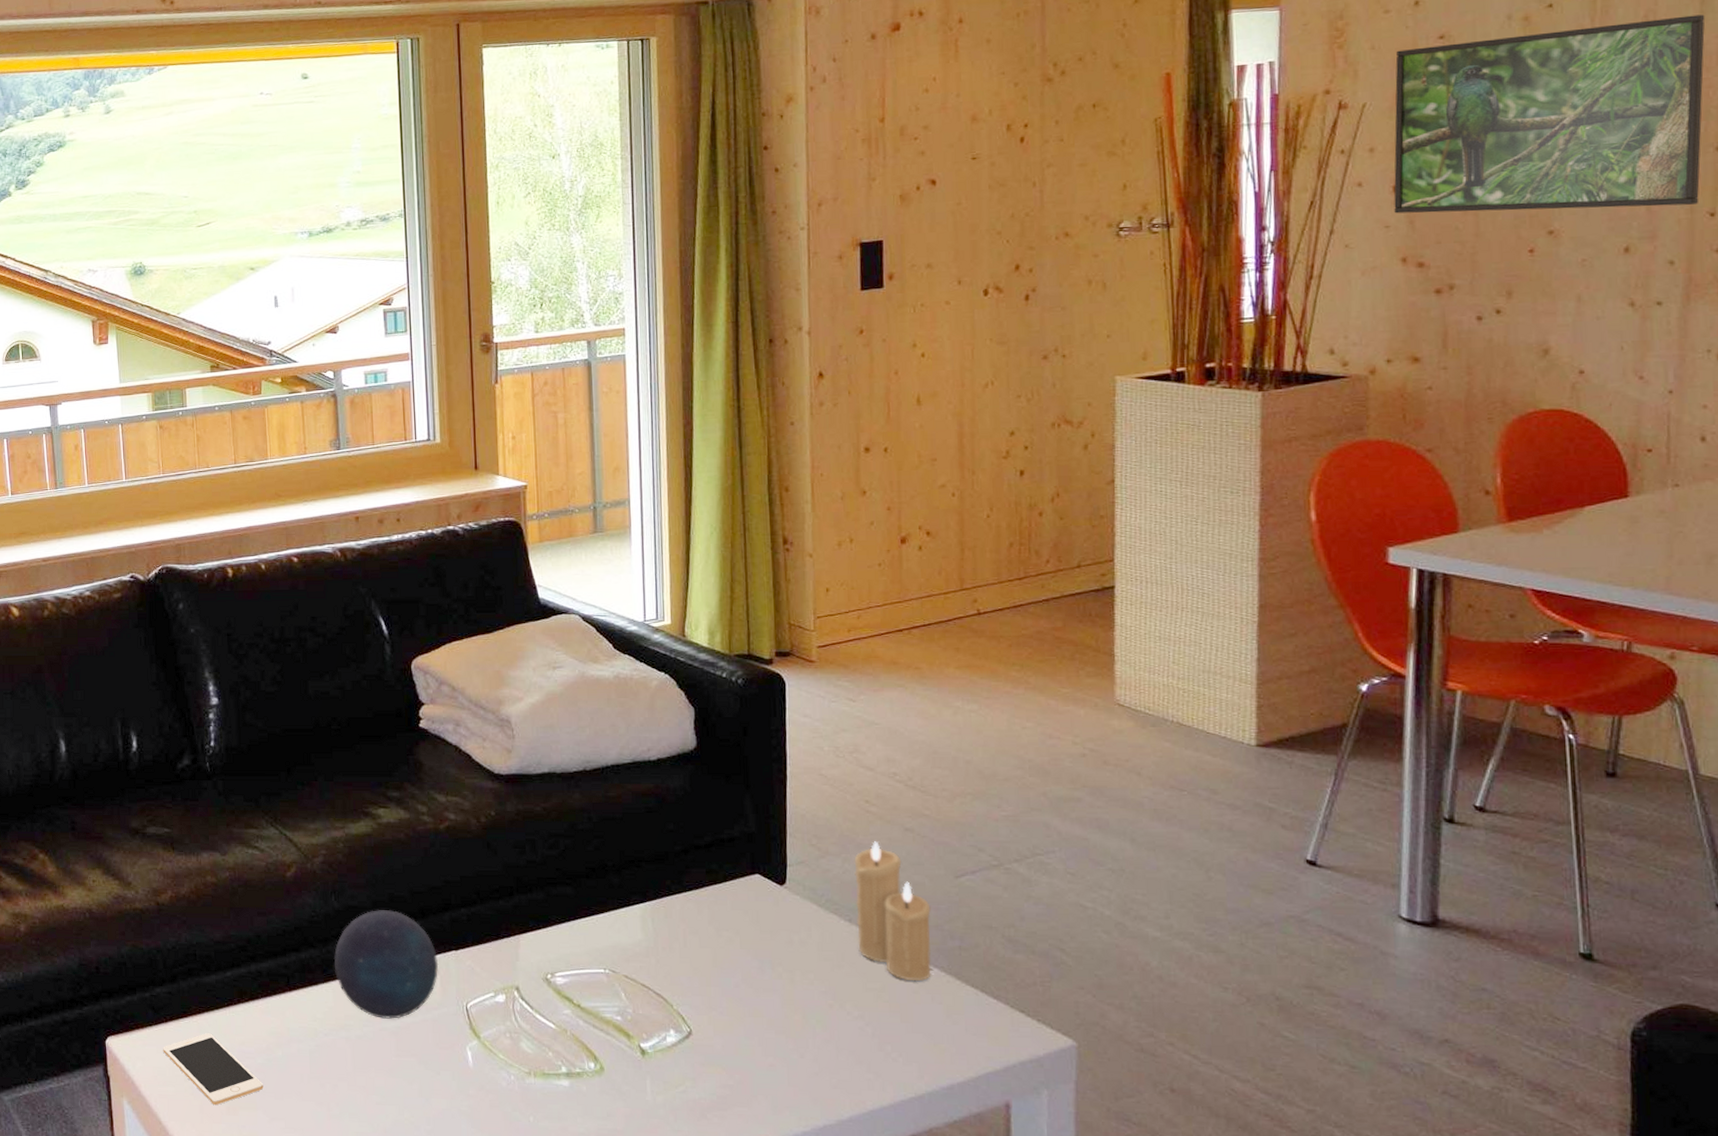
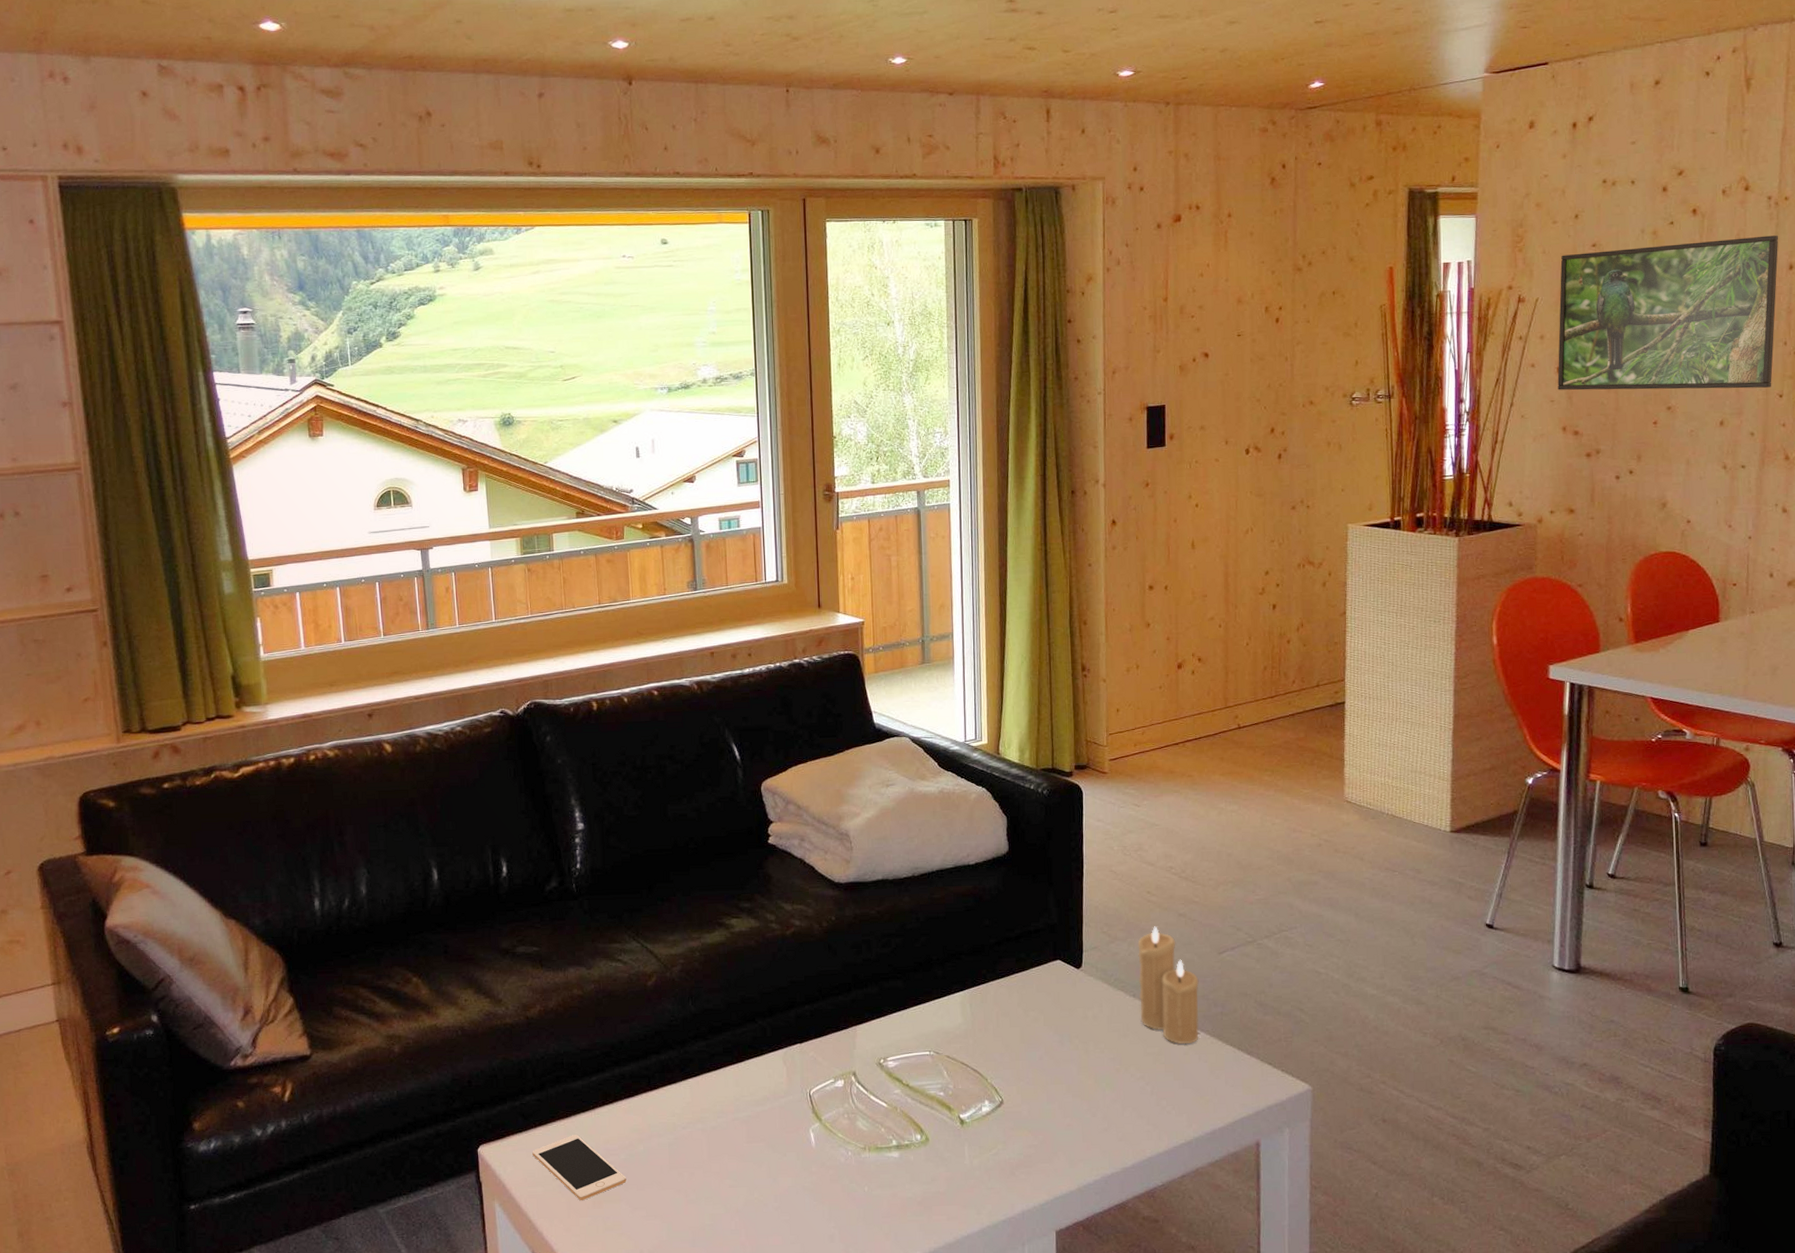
decorative orb: present [333,910,439,1019] -> none [691,1011,785,1109]

